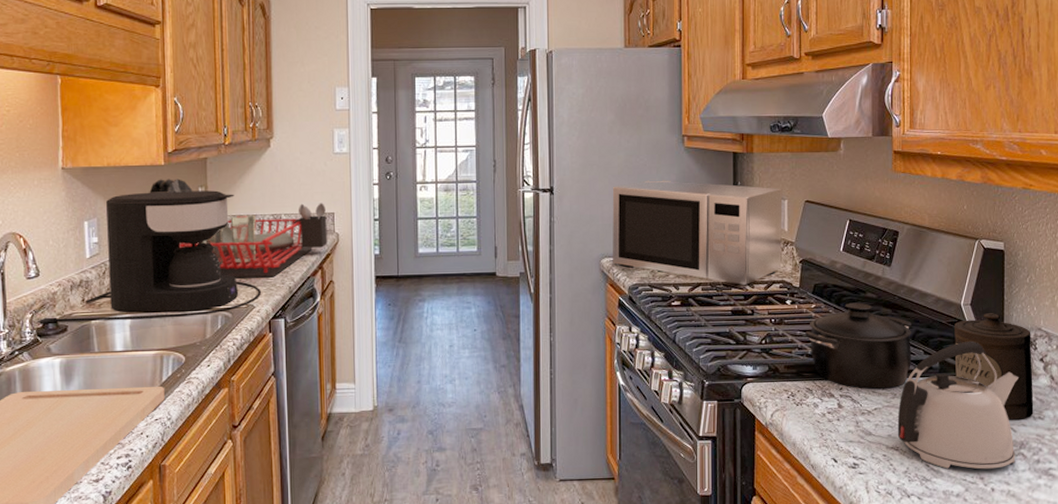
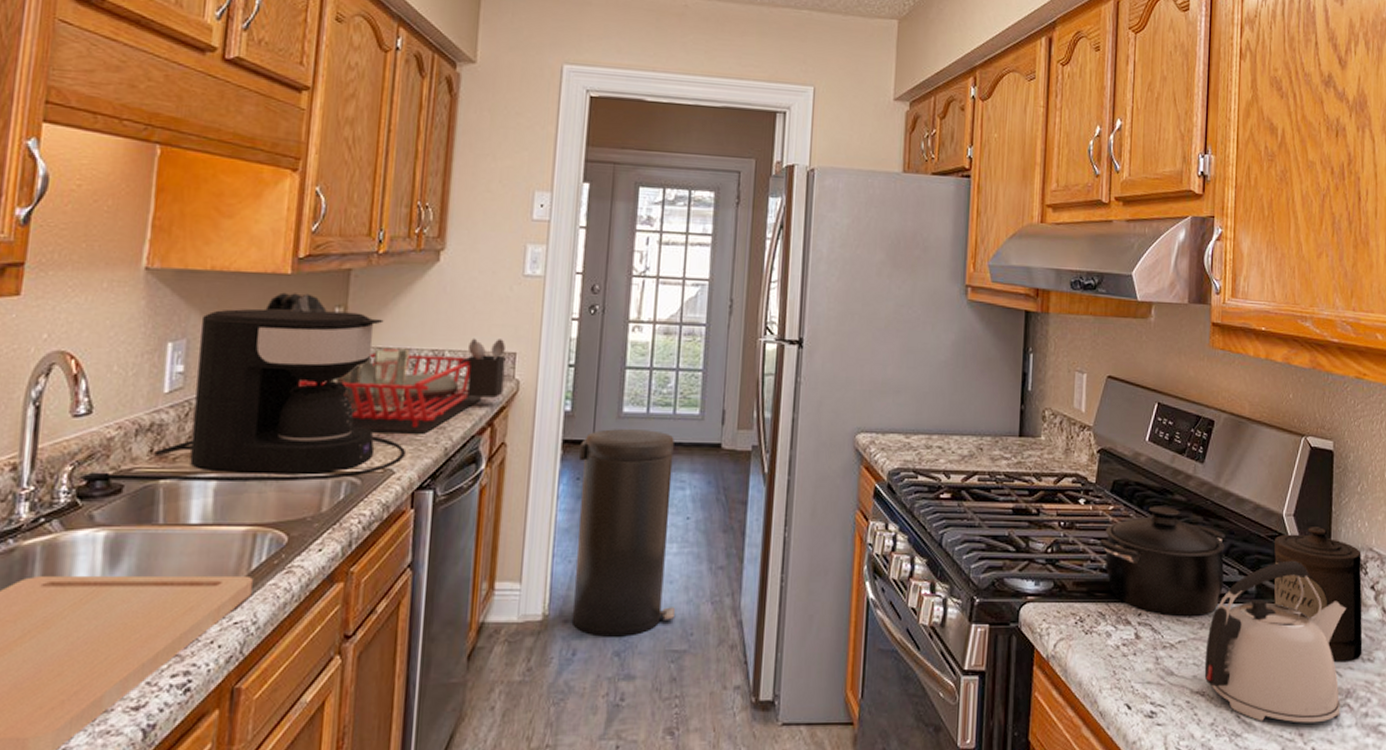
pedal bin: none [389,265,472,421] -> present [571,429,676,637]
microwave: present [612,179,783,285] -> none [871,337,1081,477]

